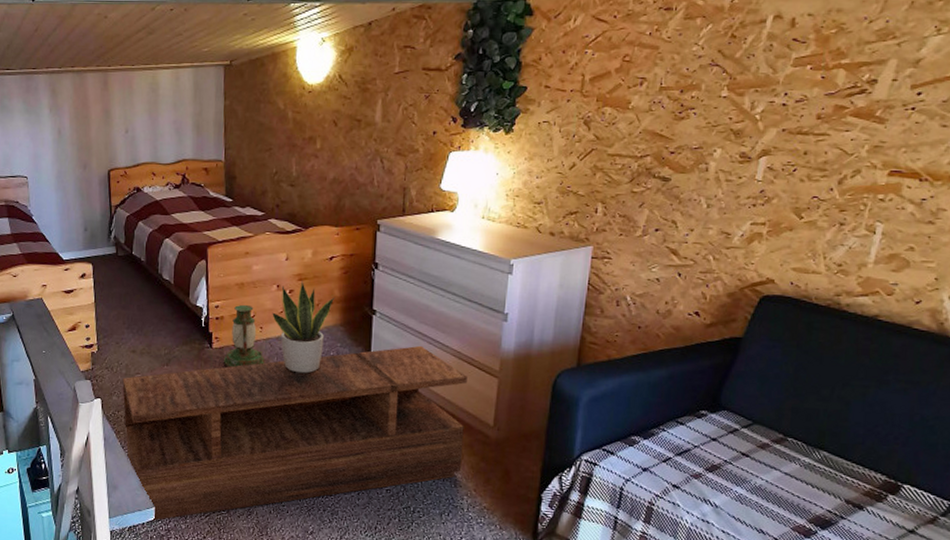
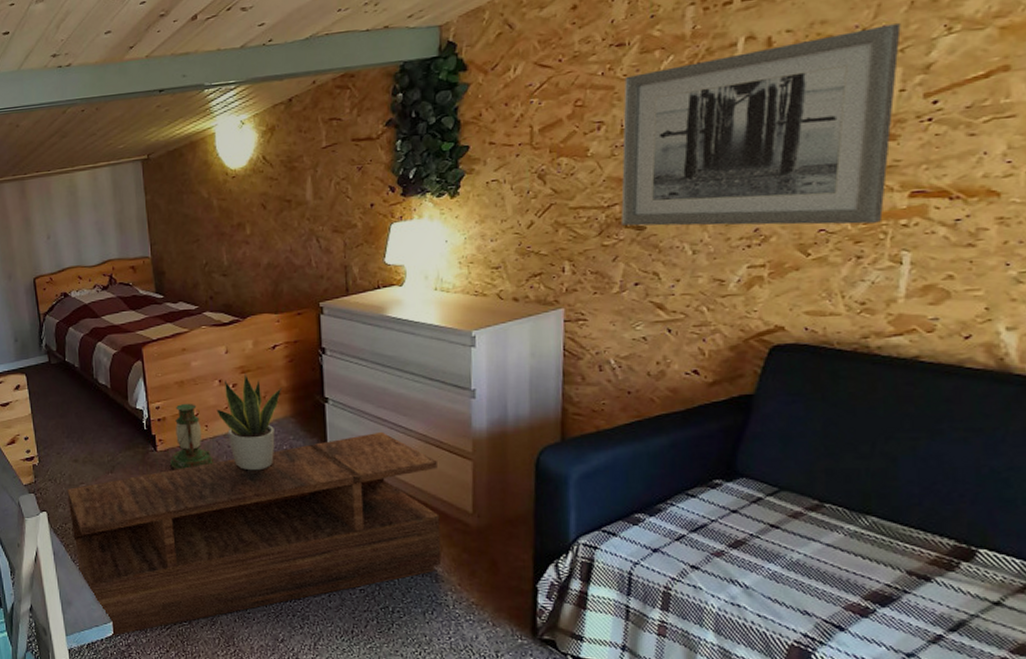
wall art: none [650,20,901,195] -> present [620,23,901,226]

